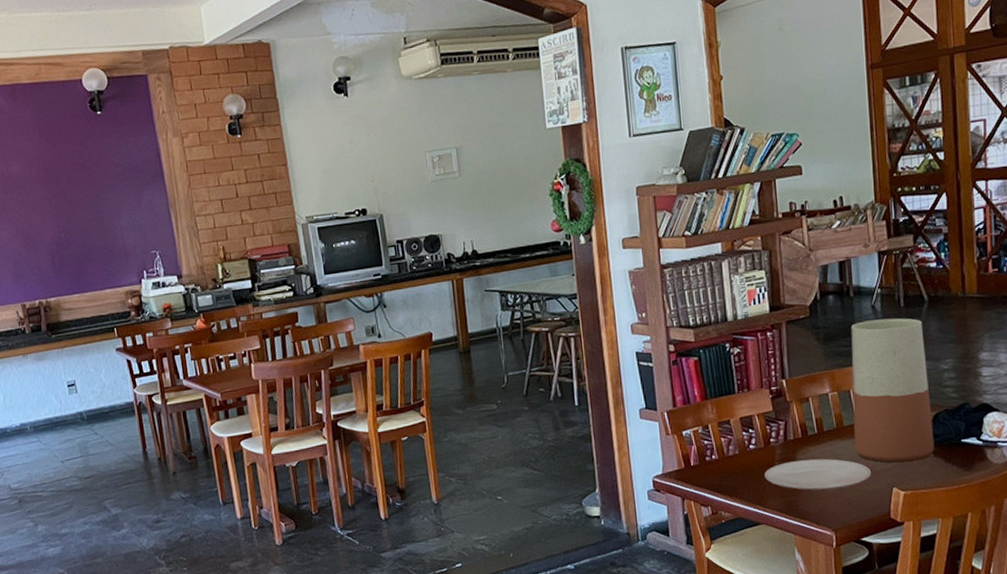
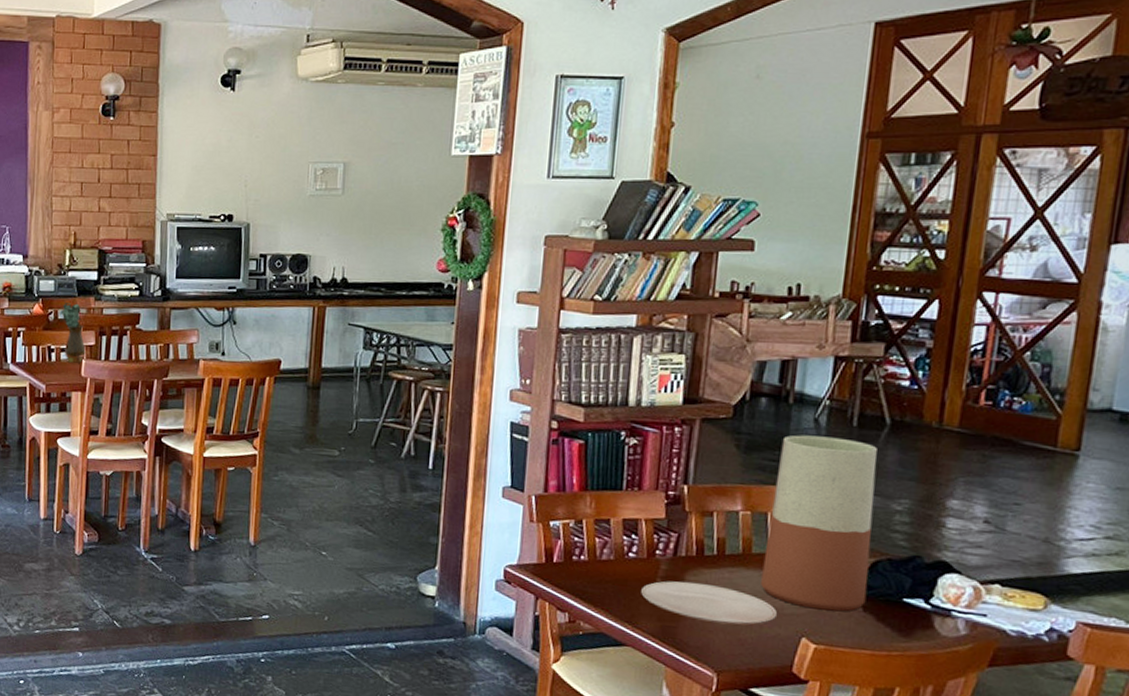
vase: none [222,311,253,370] -> present [60,300,86,364]

